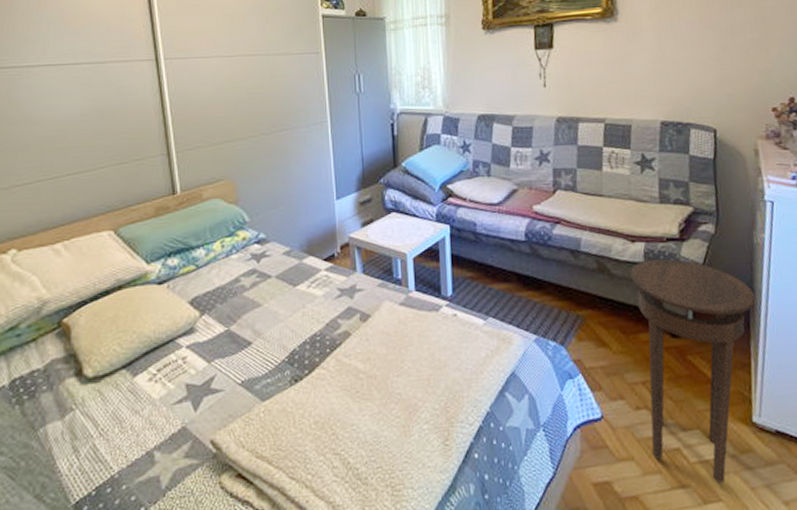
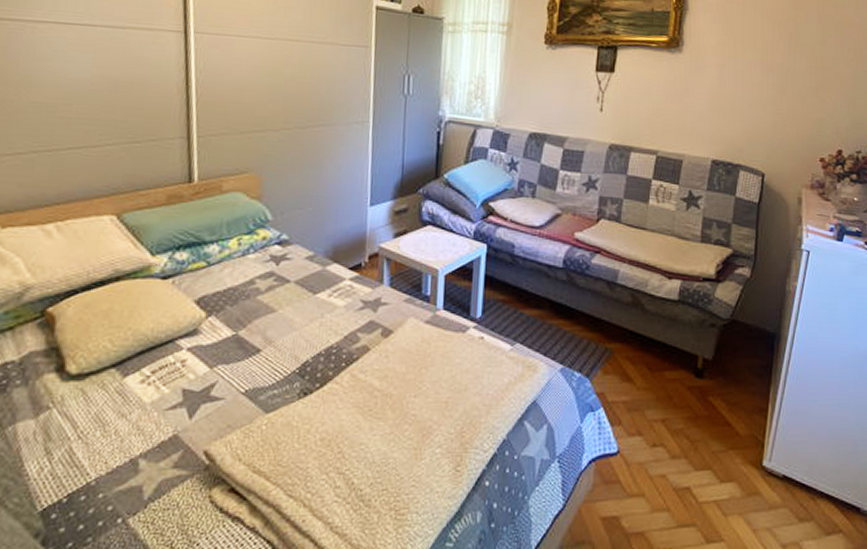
stool: present [630,258,756,484] -> none [663,298,780,524]

